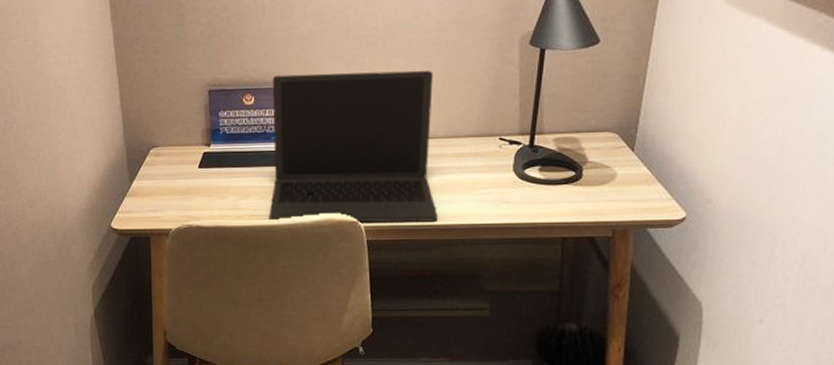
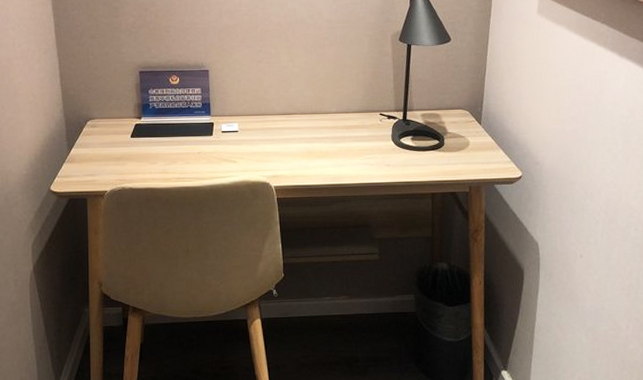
laptop: present [269,70,438,223] -> none [193,58,334,184]

